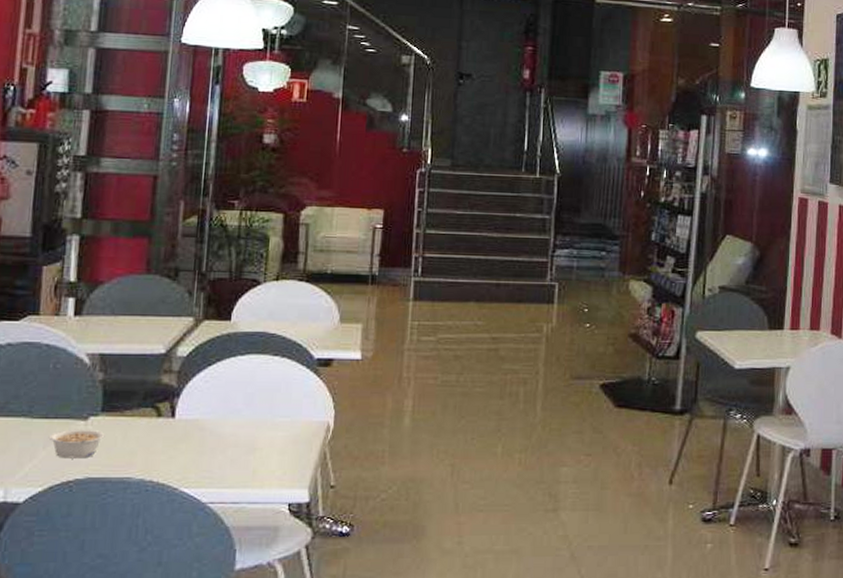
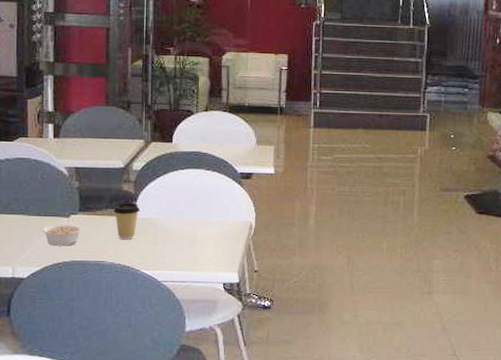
coffee cup: none [147,398,184,449] -> present [113,202,140,240]

